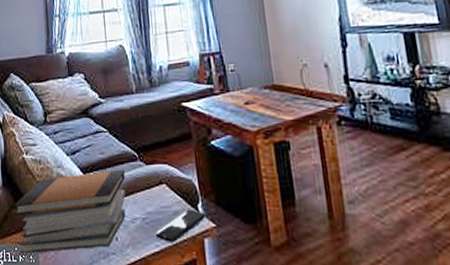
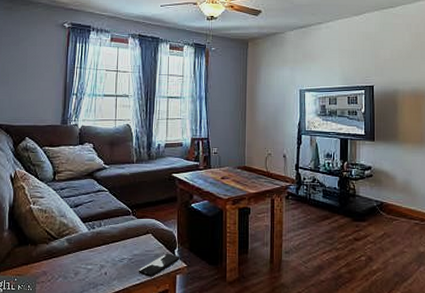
book stack: present [13,169,126,254] -> none [16,221,119,284]

